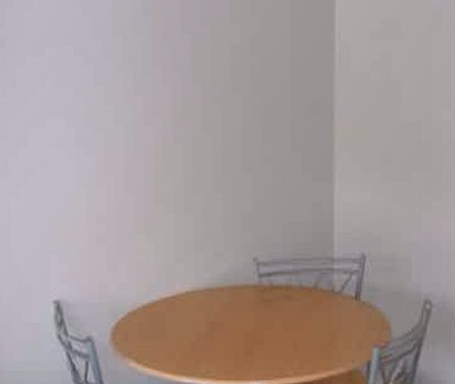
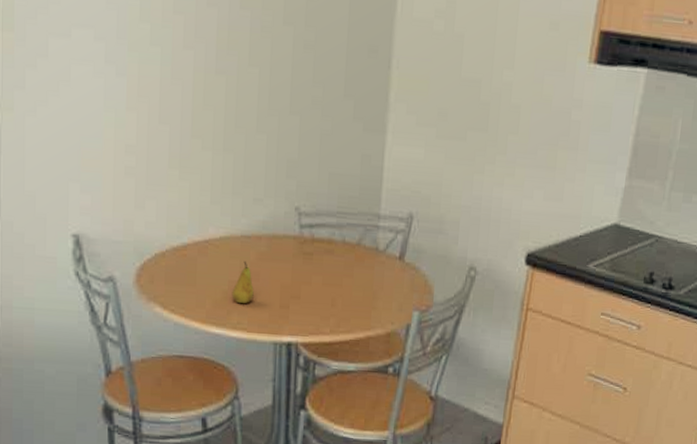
fruit: none [199,312,220,352] -> present [231,261,254,303]

